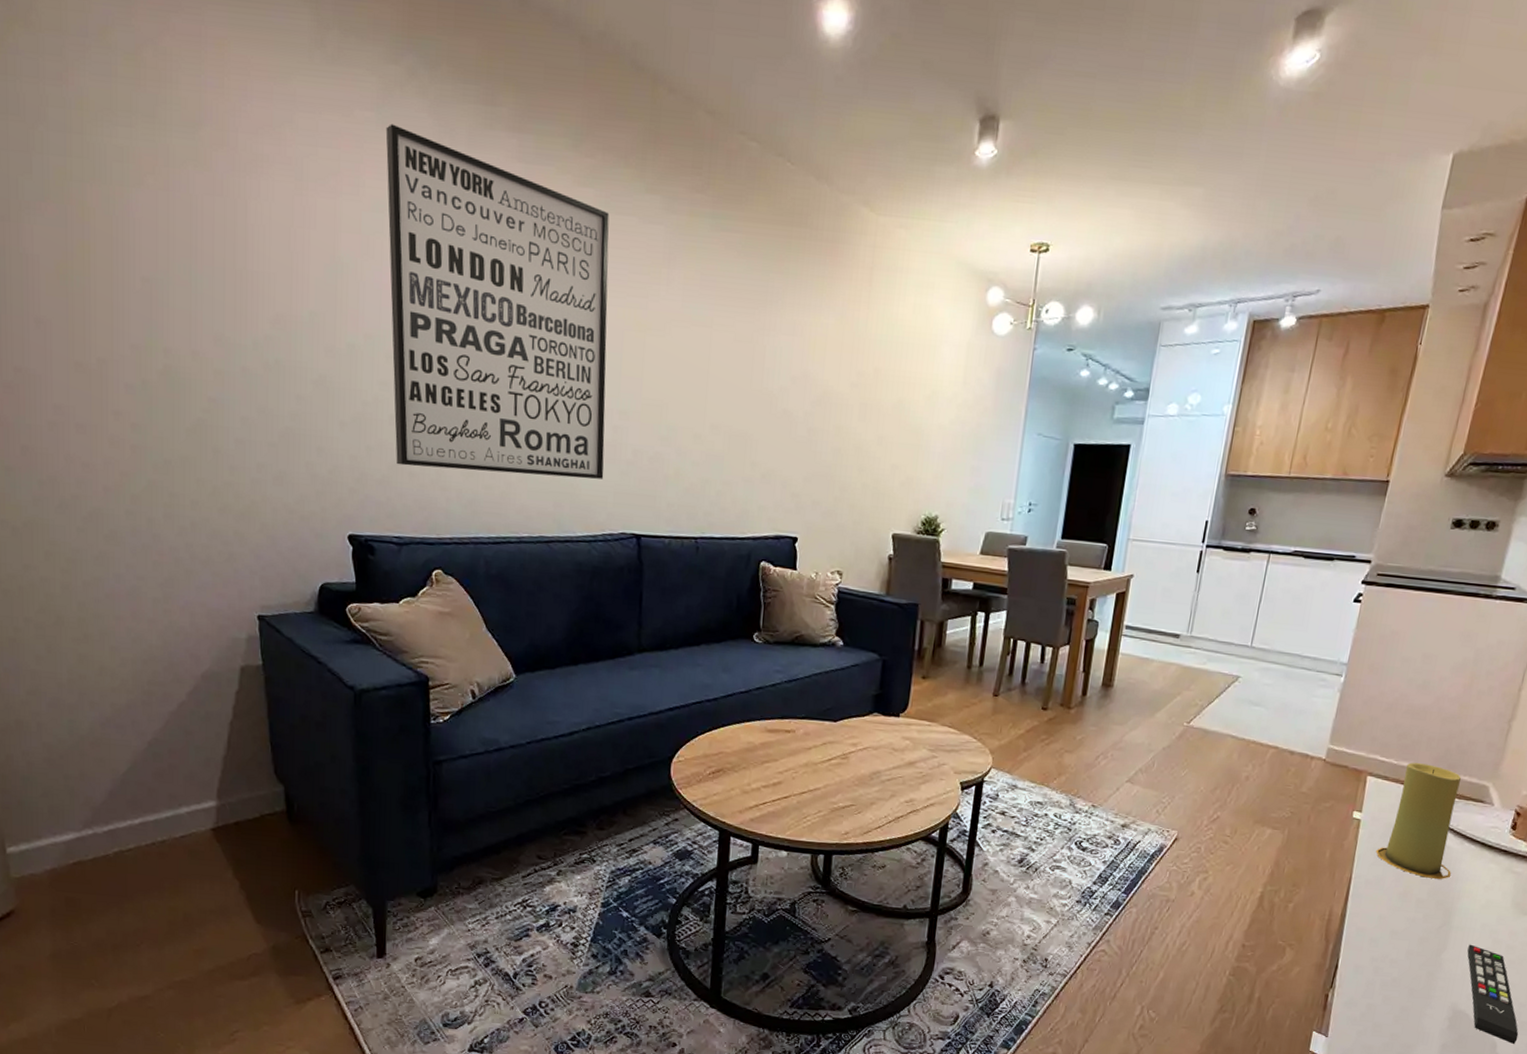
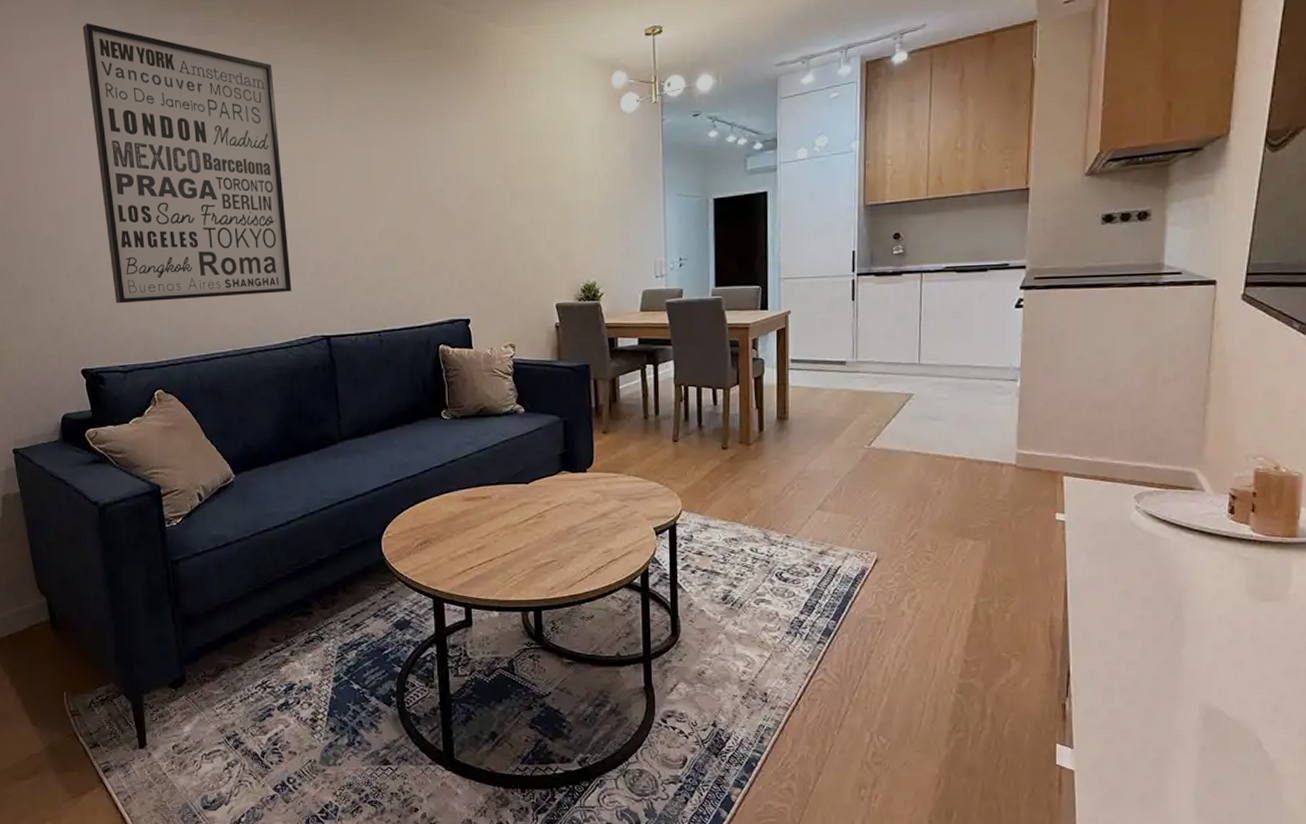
candle: present [1376,762,1462,880] -> none [1087,457,1173,574]
remote control: present [1467,944,1518,1044] -> none [1208,637,1284,739]

